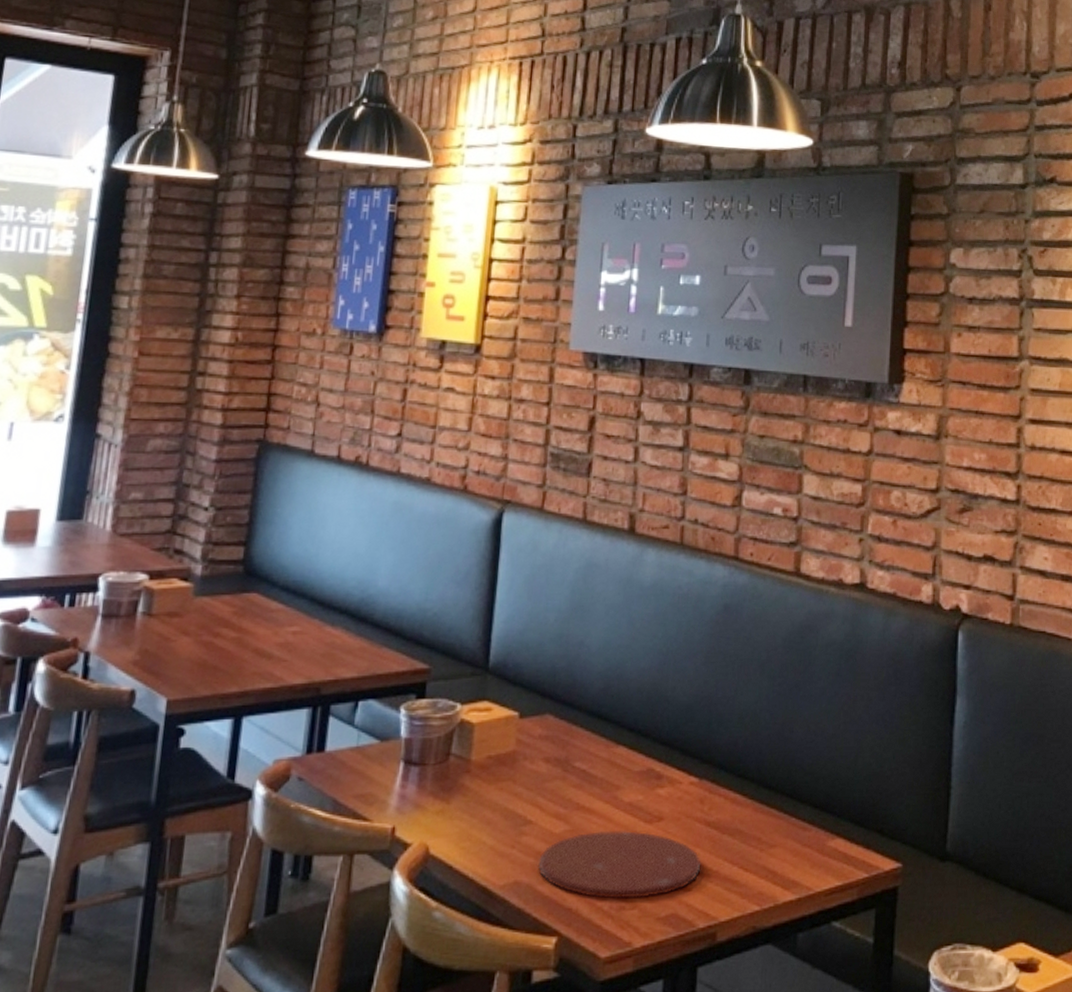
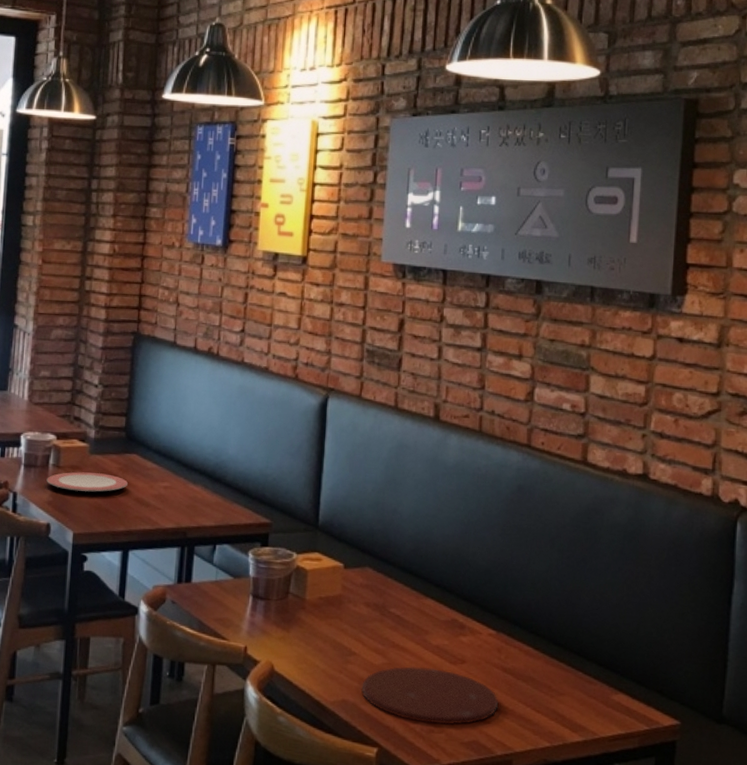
plate: none [132,620,244,645] -> present [46,472,128,492]

